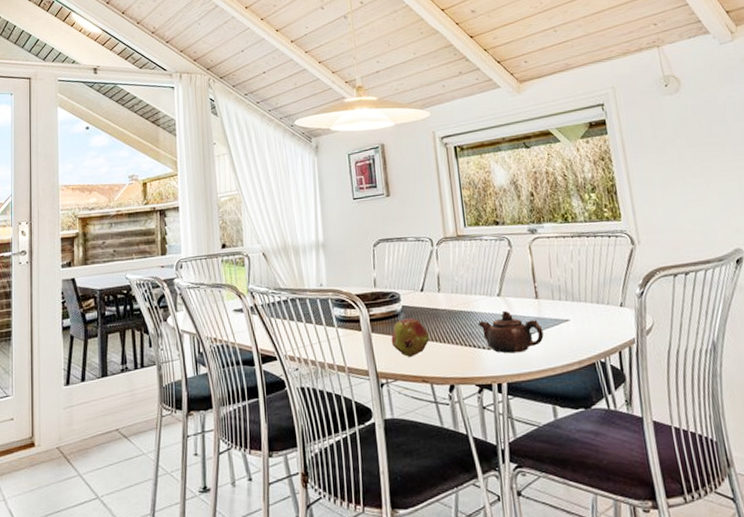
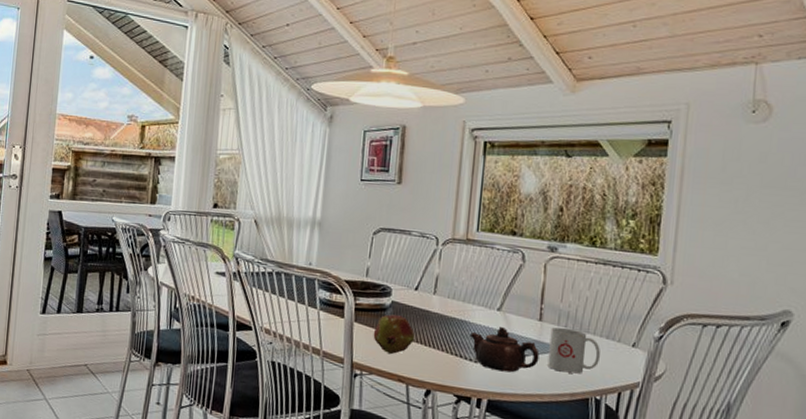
mug: none [547,300,596,343] -> present [547,327,601,374]

